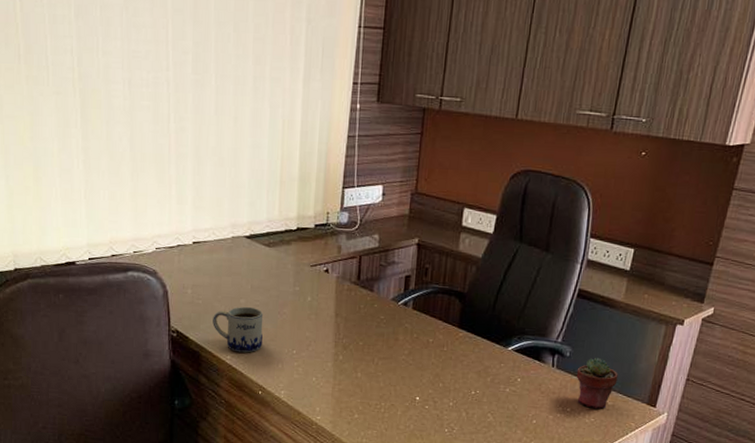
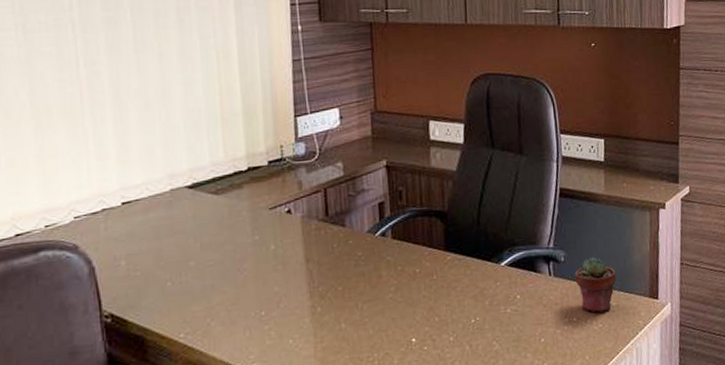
mug: present [213,306,264,353] -> none [156,268,222,327]

